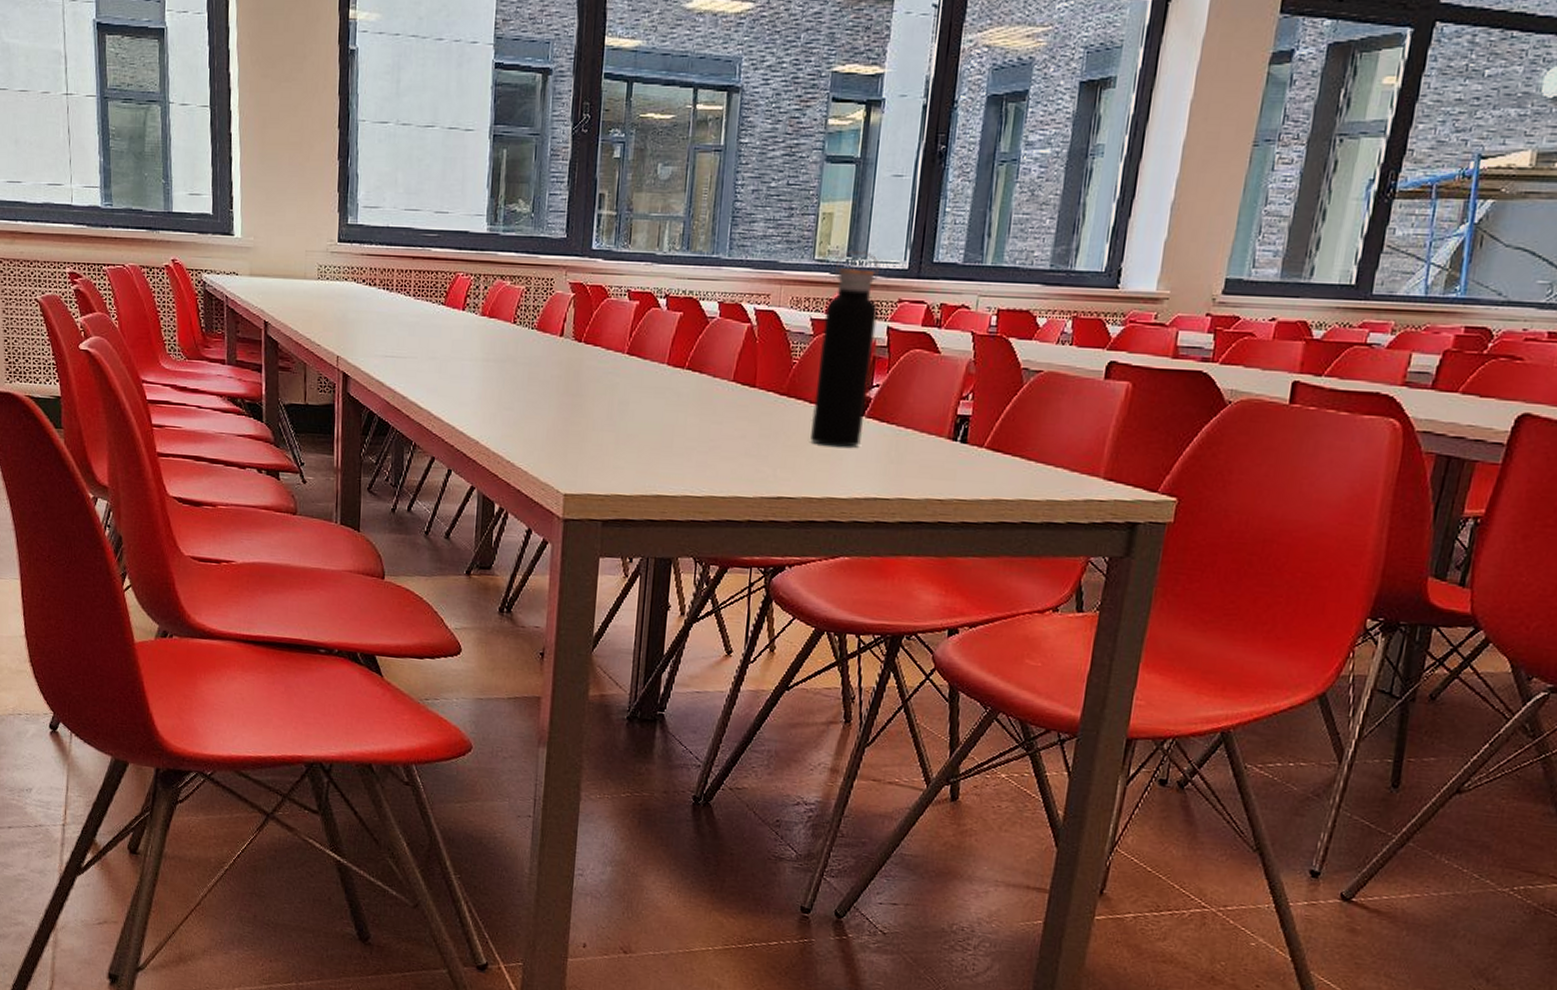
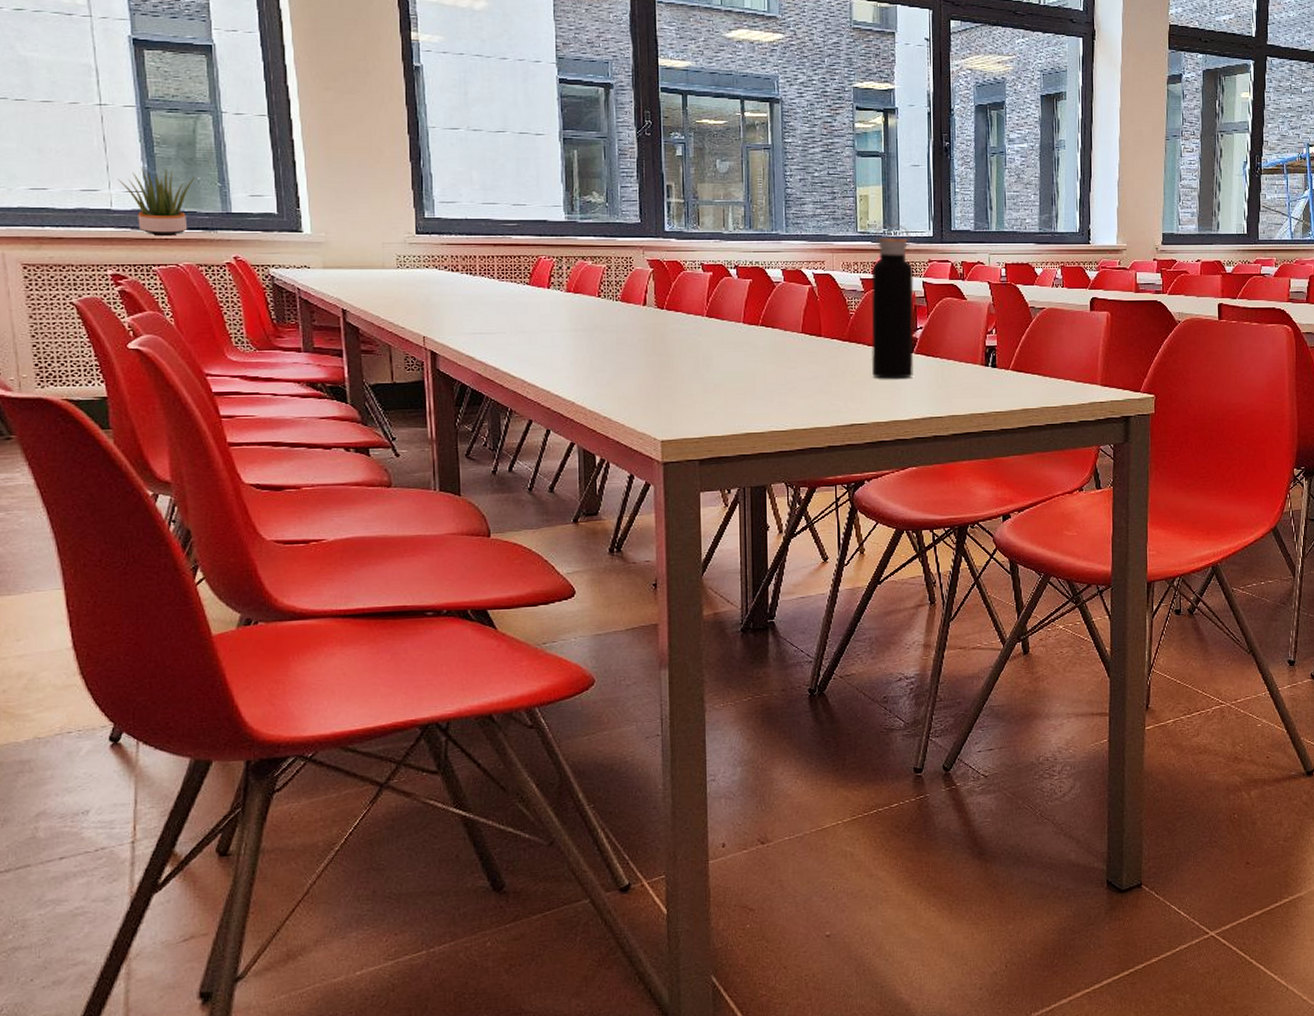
potted plant: none [78,161,144,235] -> present [118,167,196,236]

